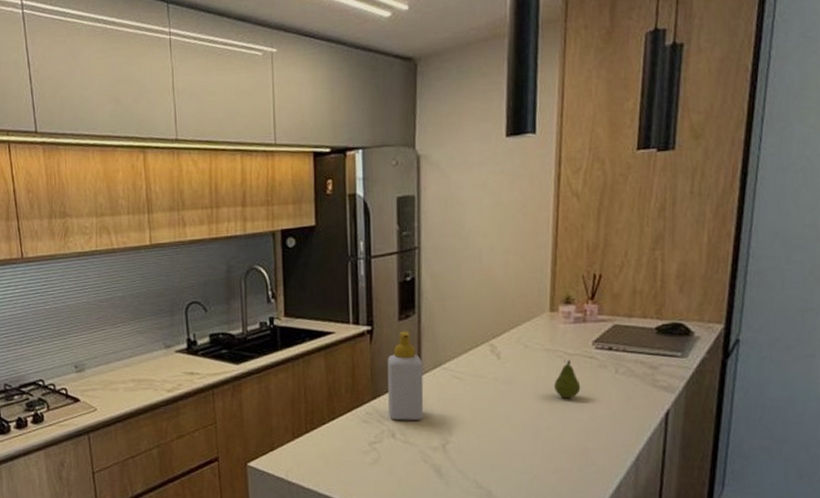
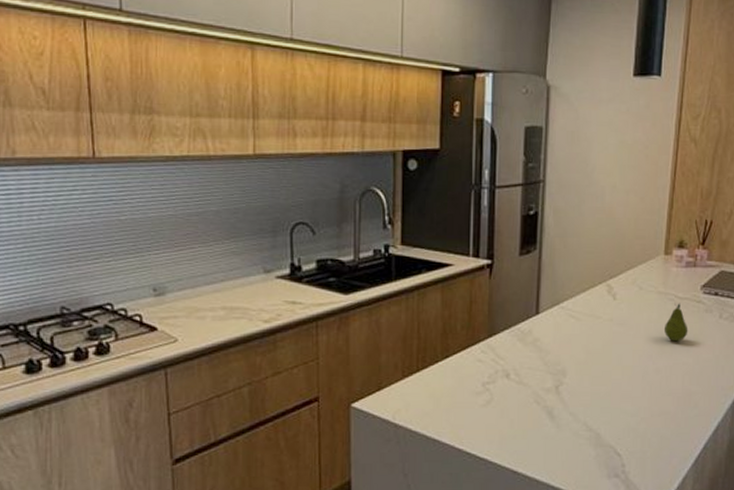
soap bottle: present [387,331,424,421] -> none [504,266,541,360]

